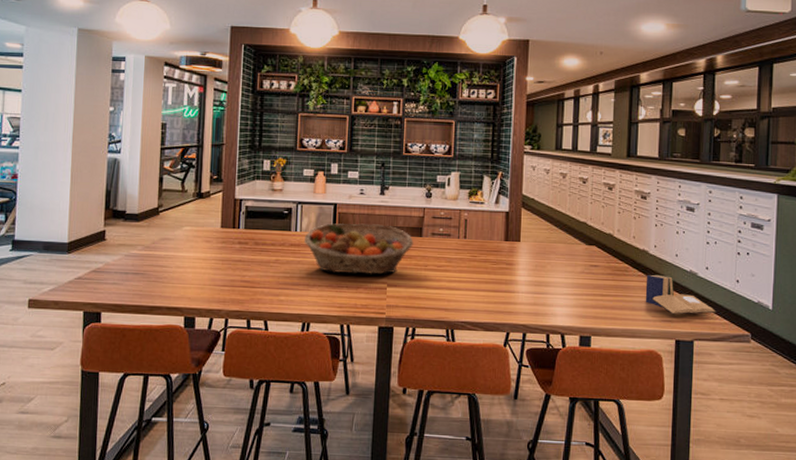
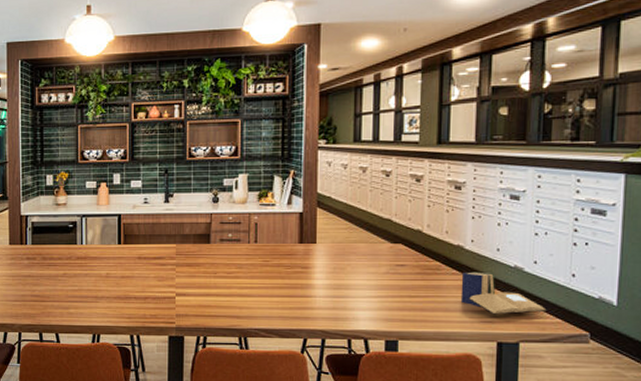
fruit basket: present [303,223,414,275] -> none [90,233,201,285]

